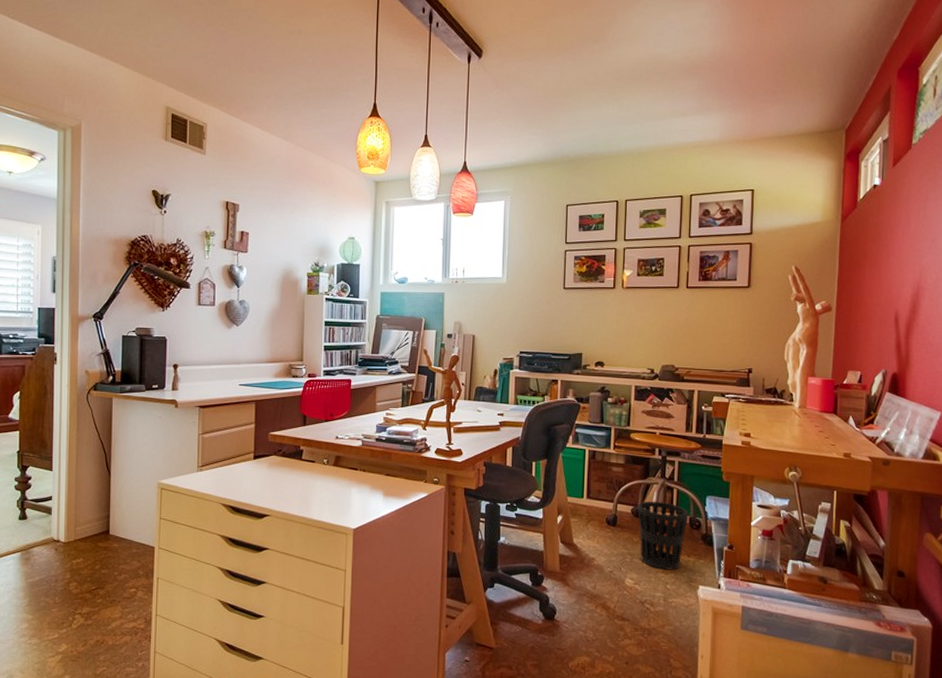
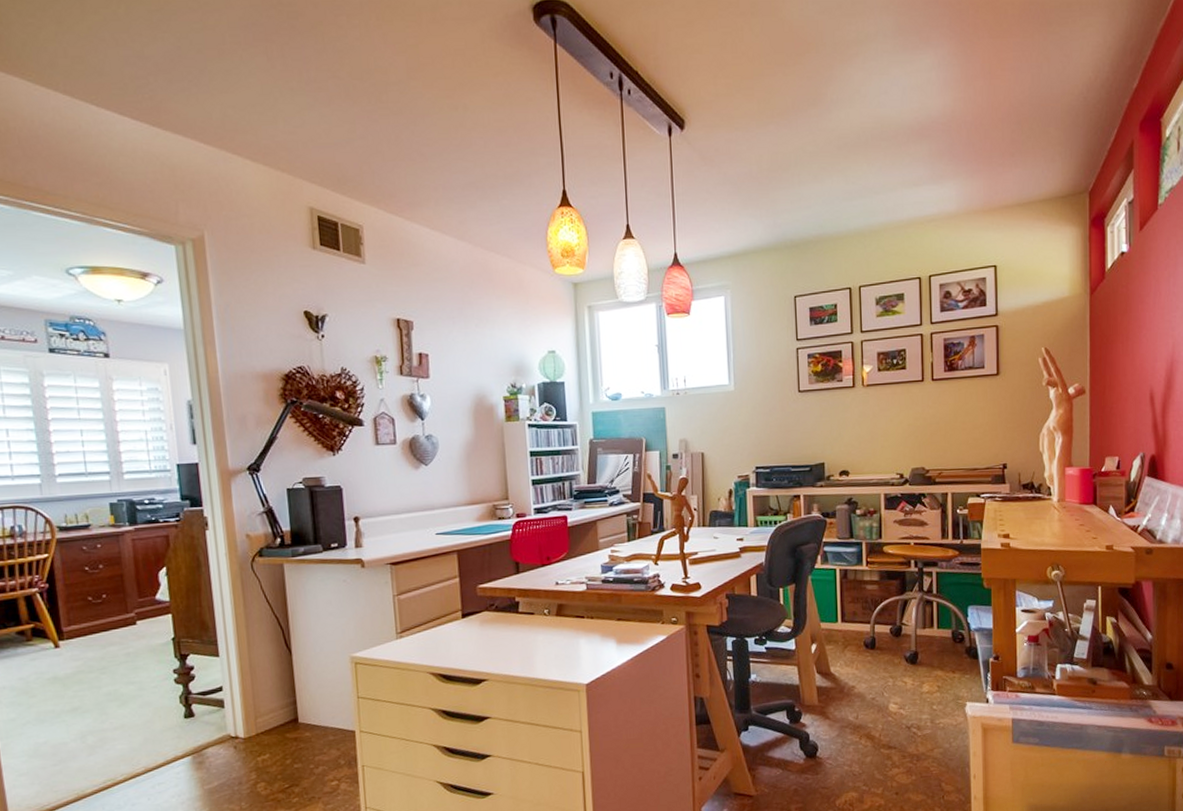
wastebasket: present [638,501,689,570] -> none [897,617,951,690]

